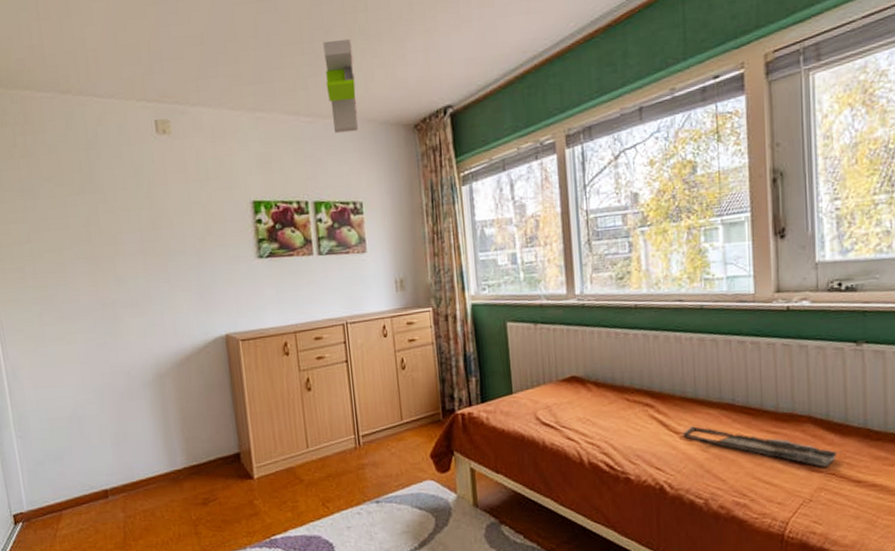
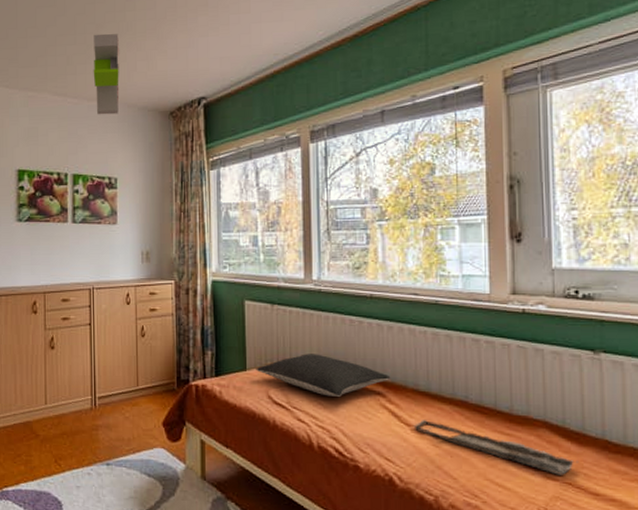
pillow: none [522,370,658,412] -> present [256,354,391,397]

